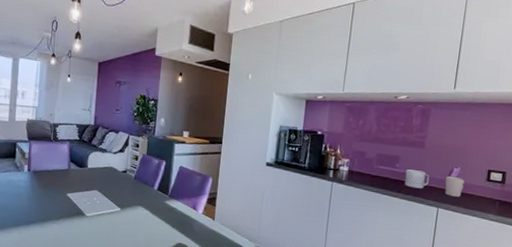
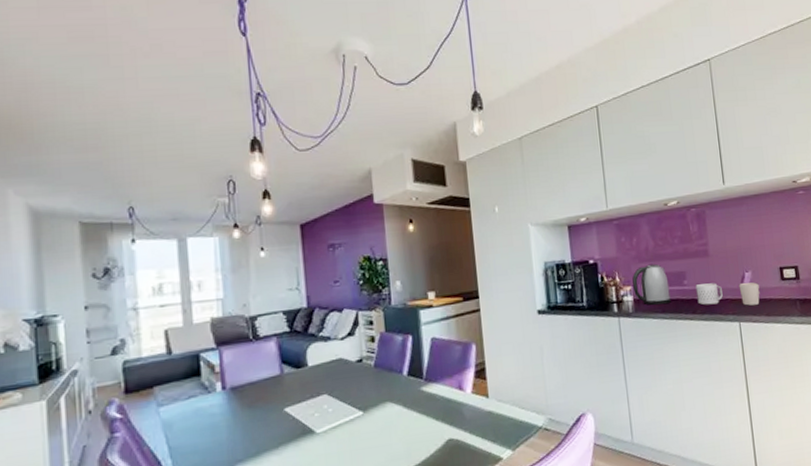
kettle: none [350,144,383,180] -> present [632,263,671,305]

